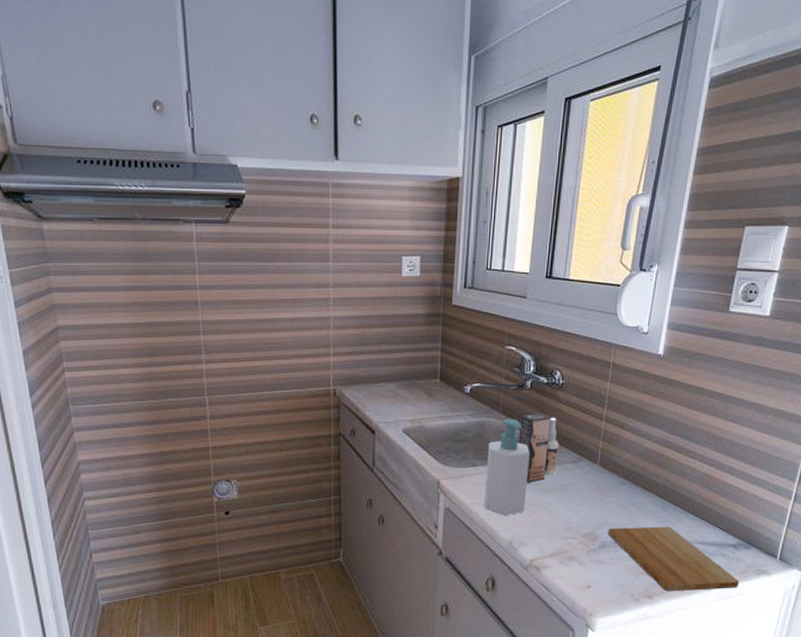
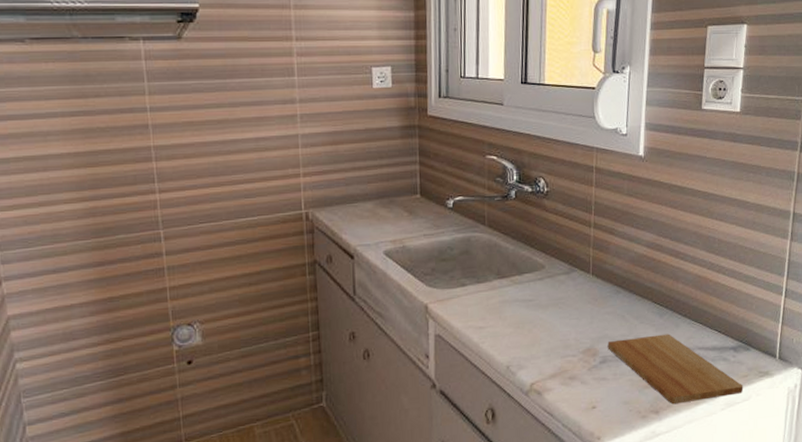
soap bottle: present [484,418,530,515] -> none [476,231,521,337]
spray bottle: present [518,413,559,483] -> none [507,224,550,300]

